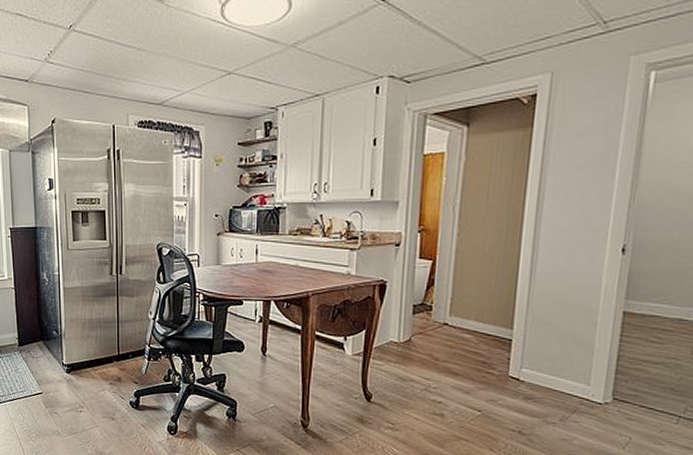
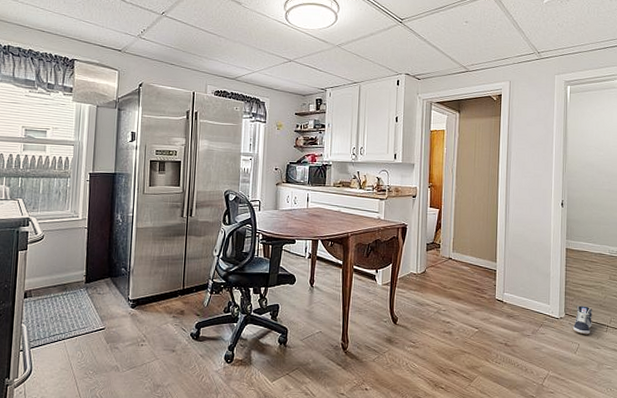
sneaker: none [622,388,658,427] -> present [572,305,593,335]

